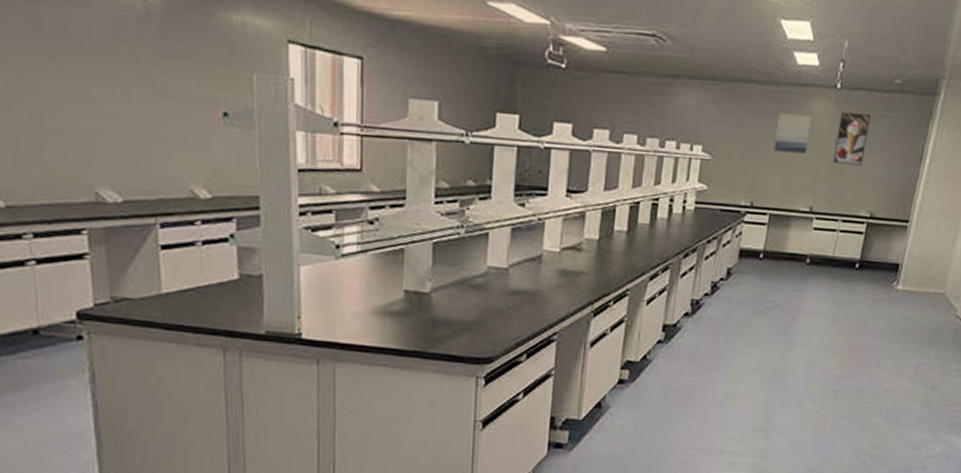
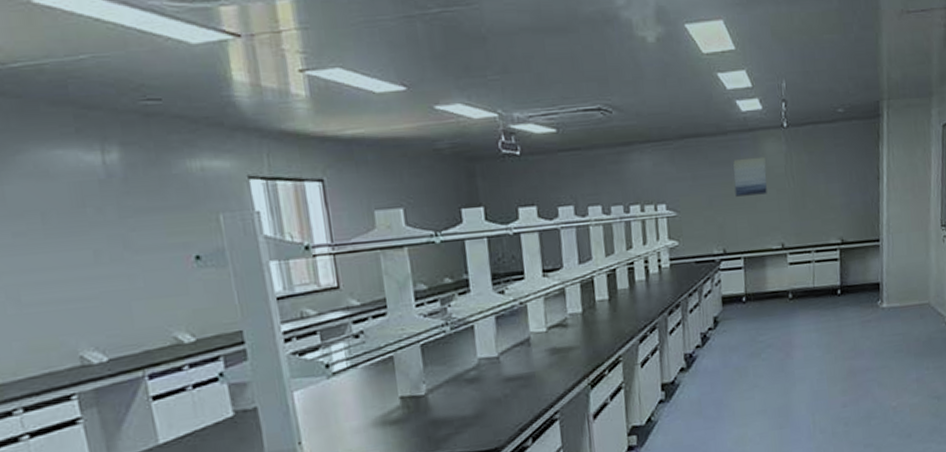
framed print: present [832,112,871,166] -> none [792,146,824,199]

